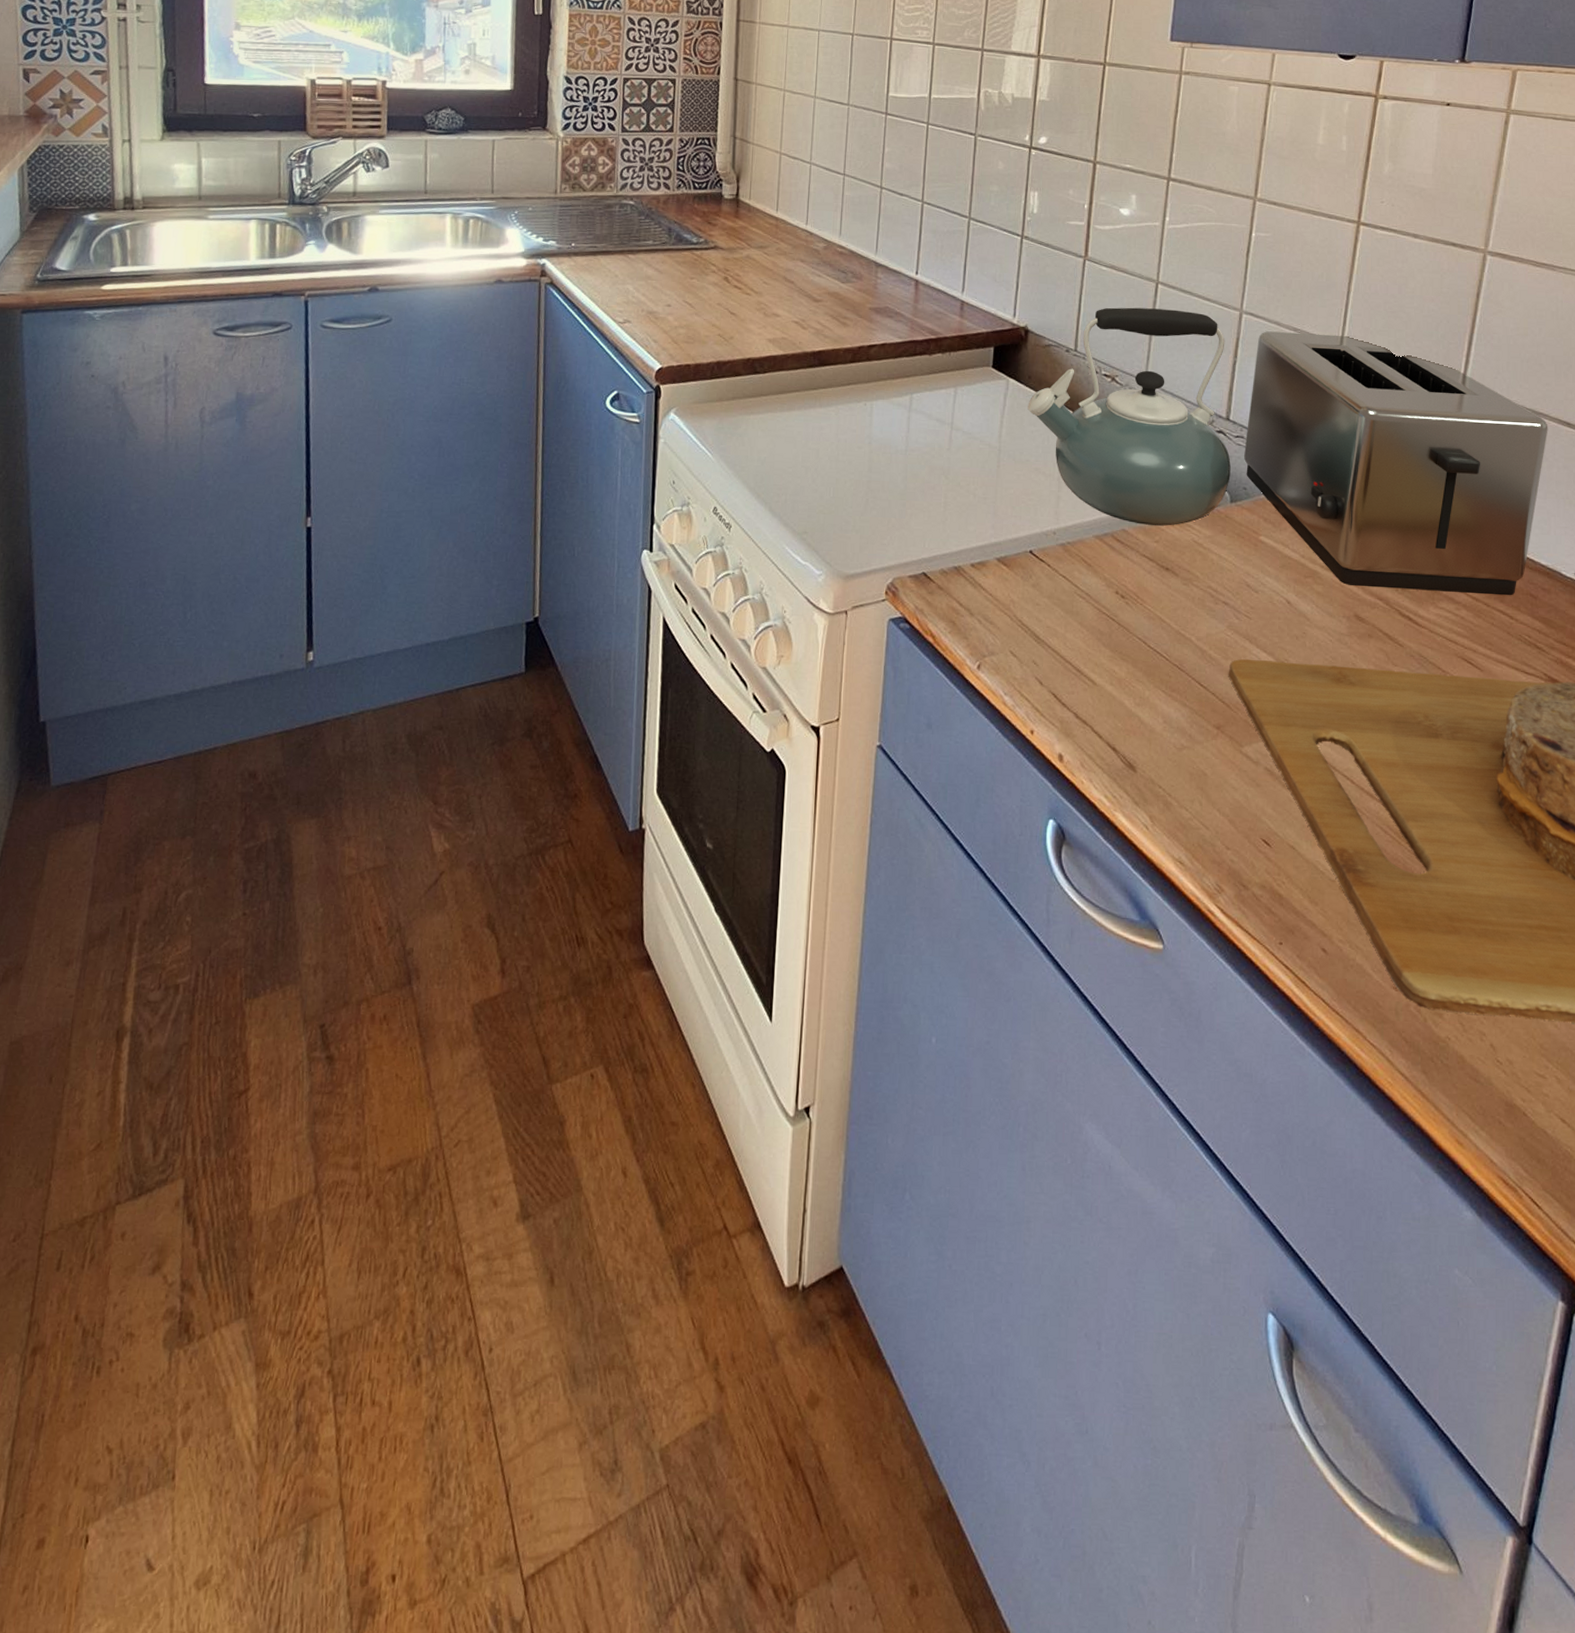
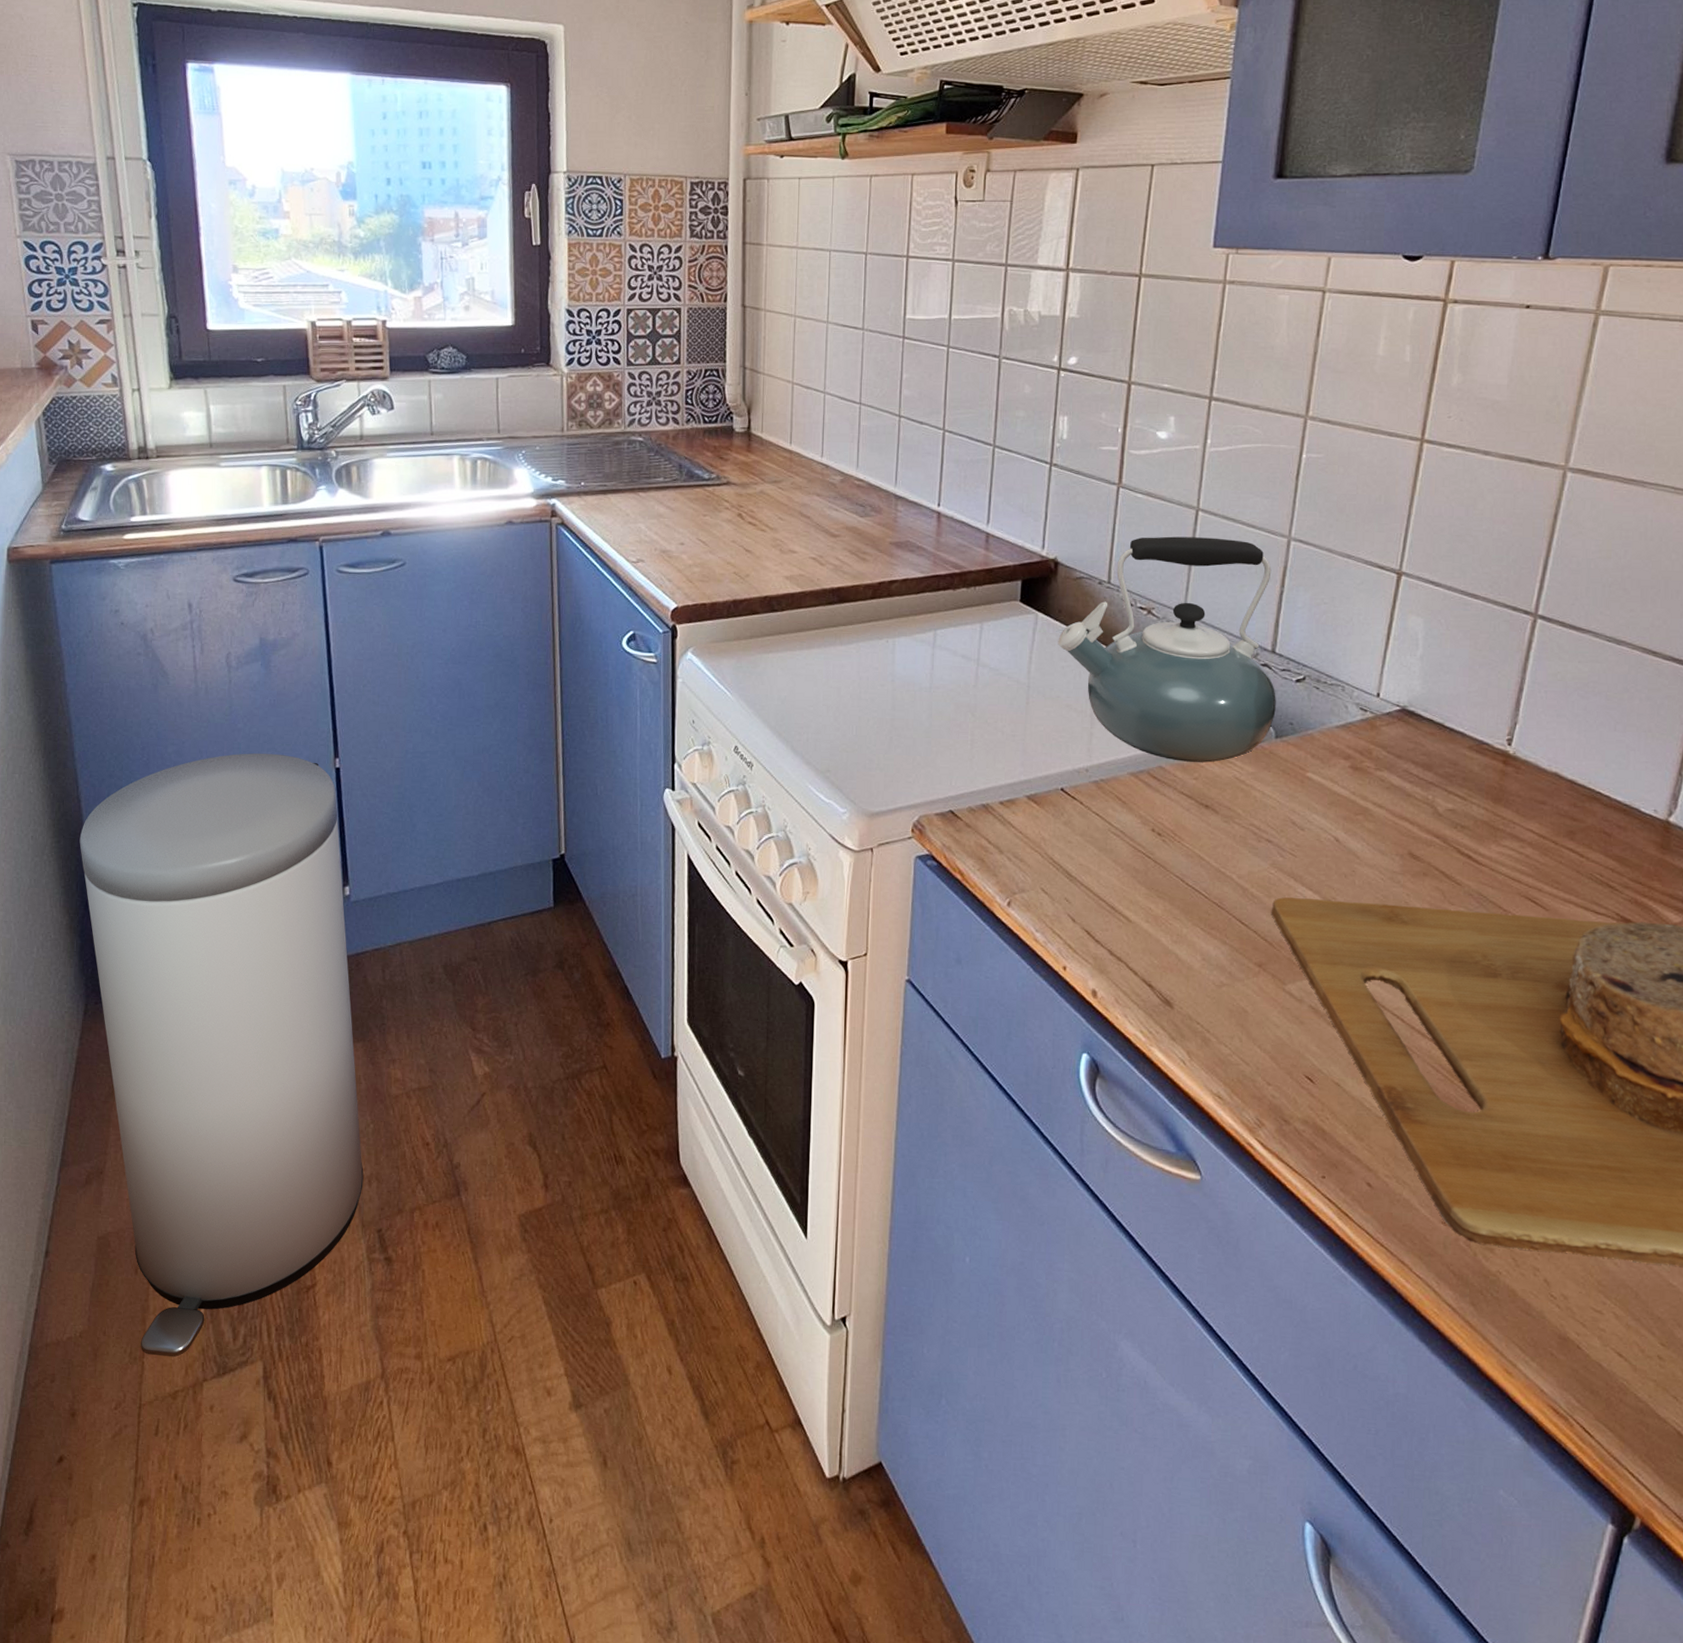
pedal bin: none [27,511,310,1178] -> present [79,753,364,1358]
toaster: present [1244,331,1548,596] -> none [1291,559,1631,834]

